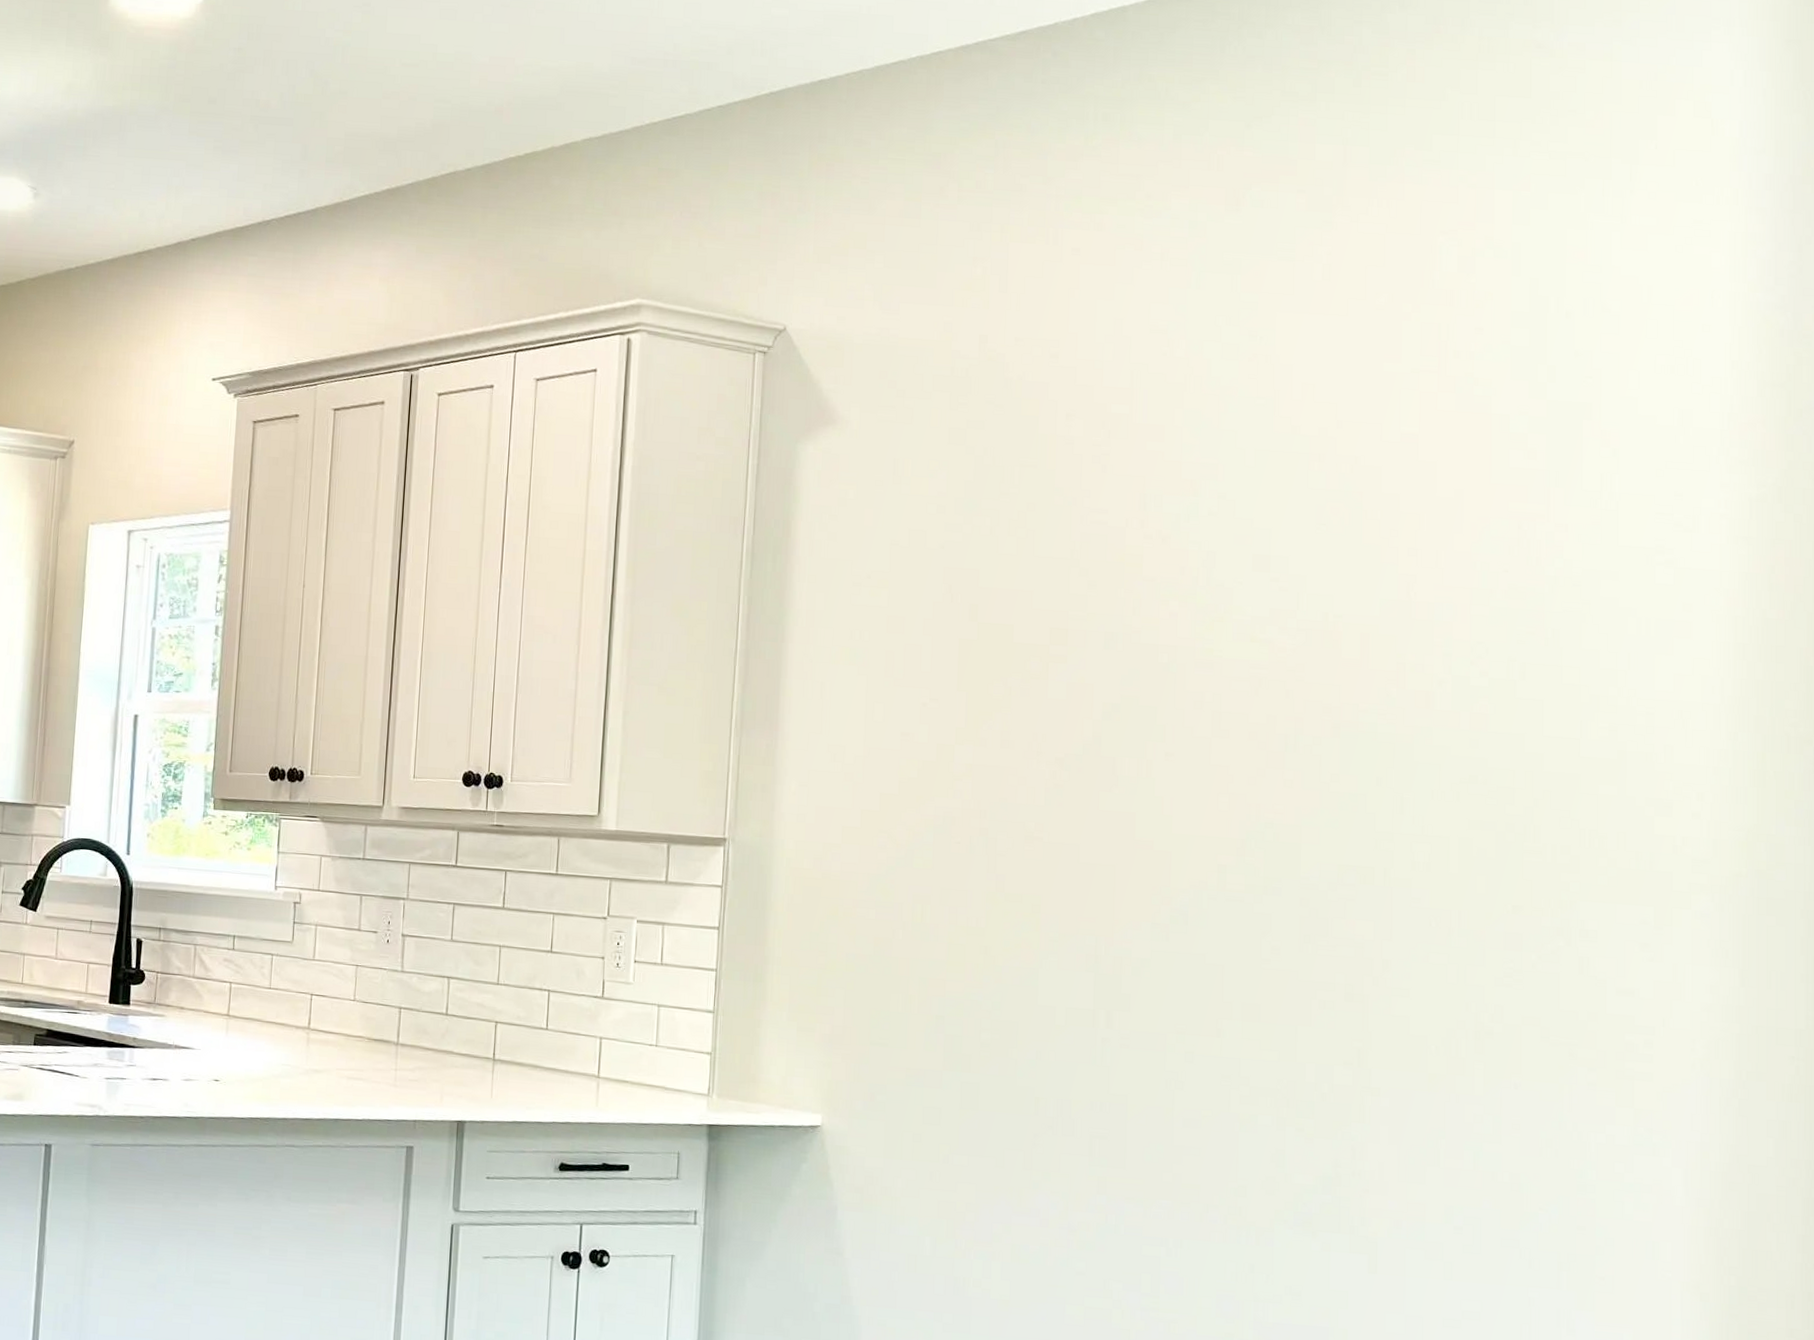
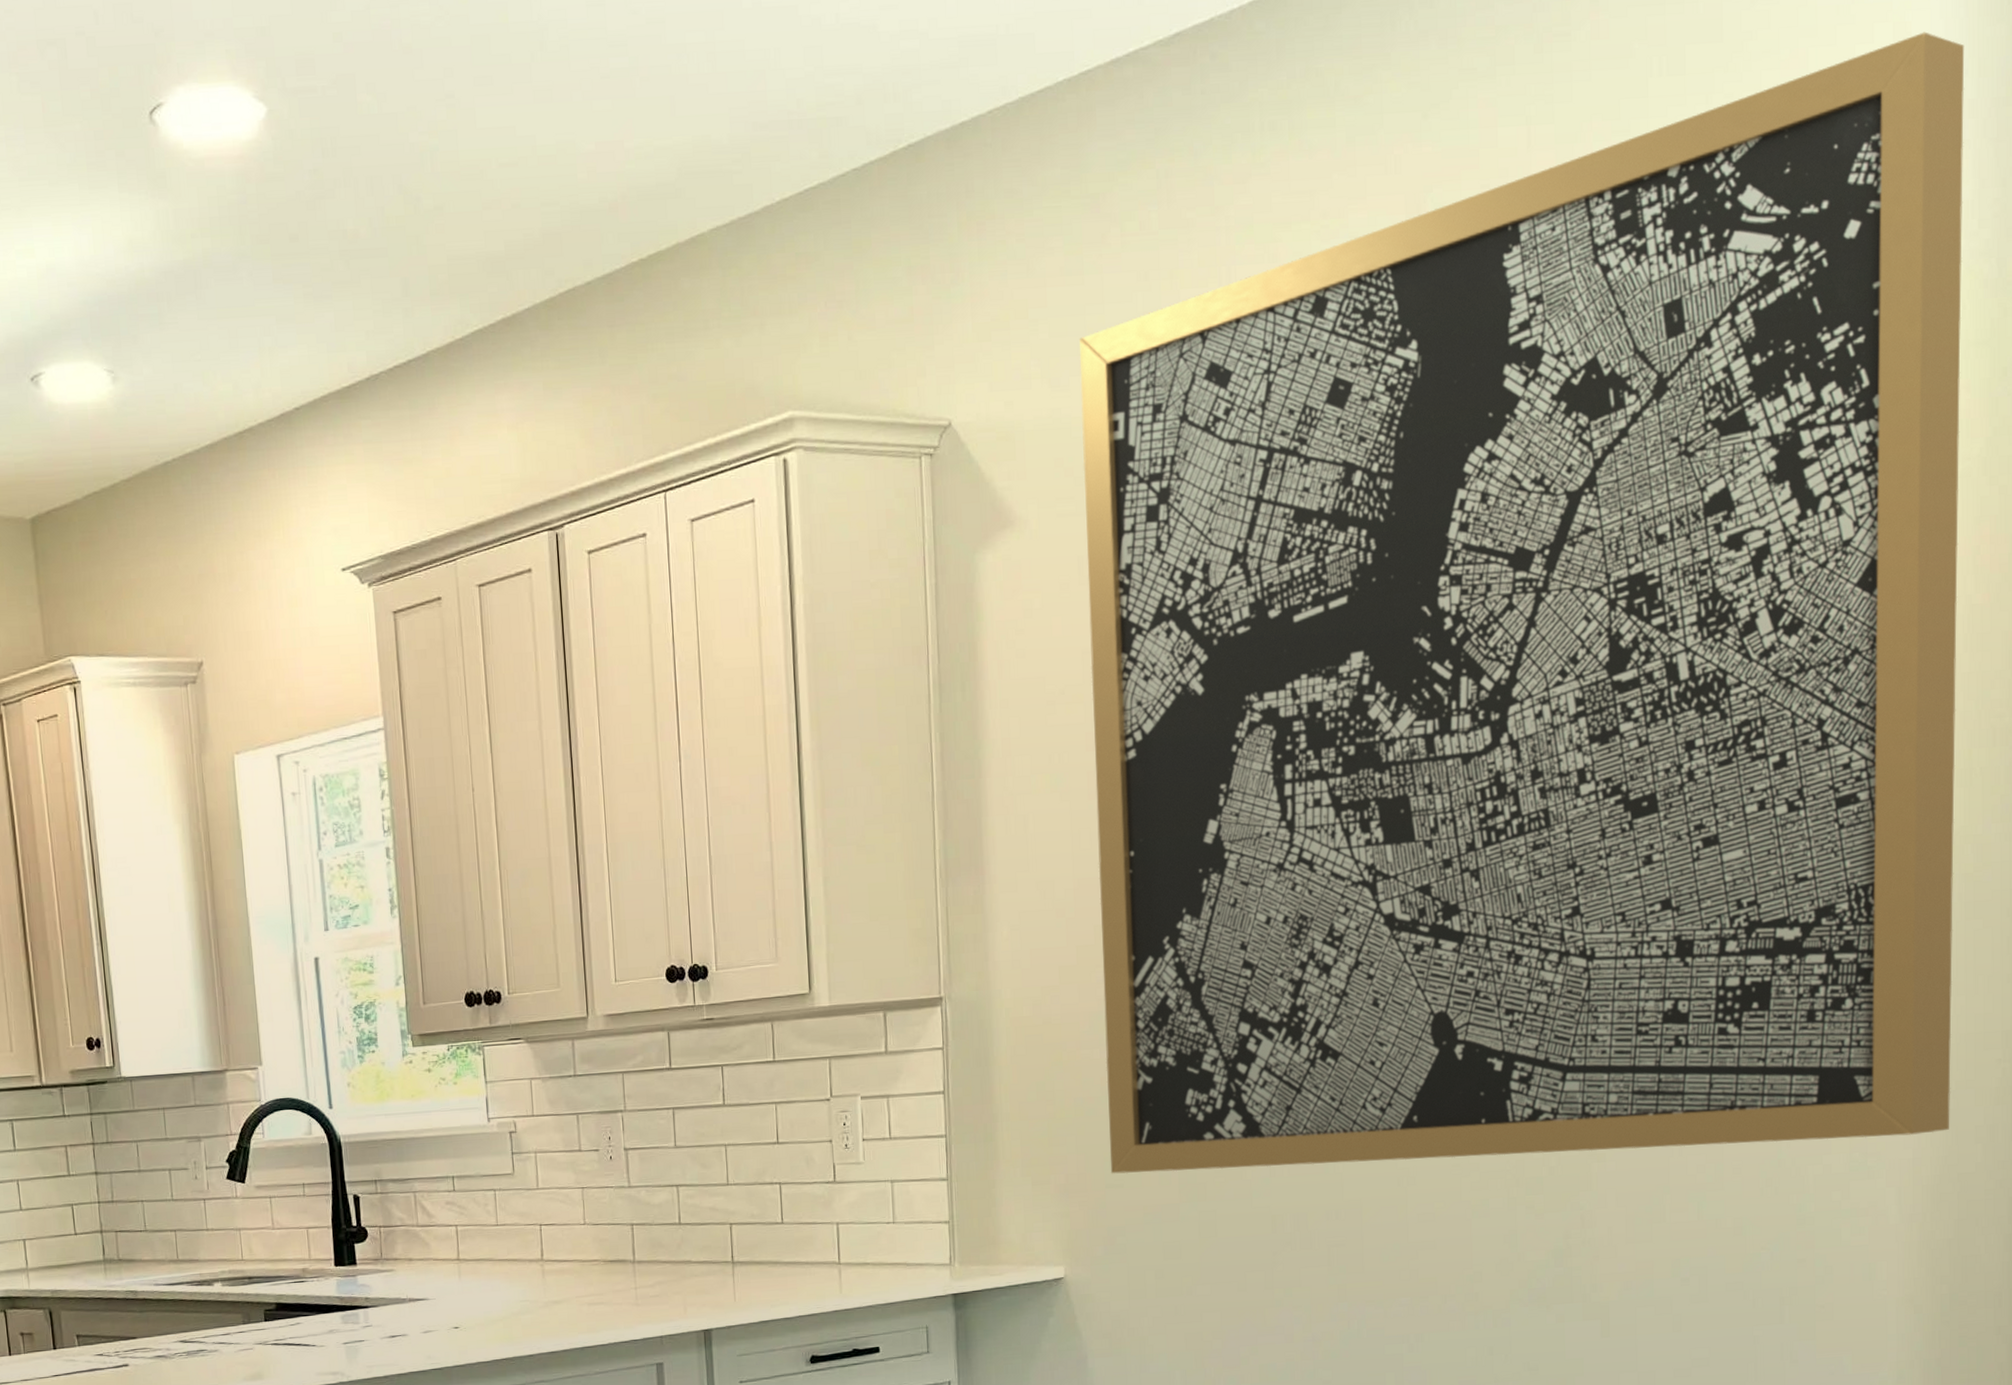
wall art: none [876,112,1762,1120] -> present [1079,32,1965,1174]

